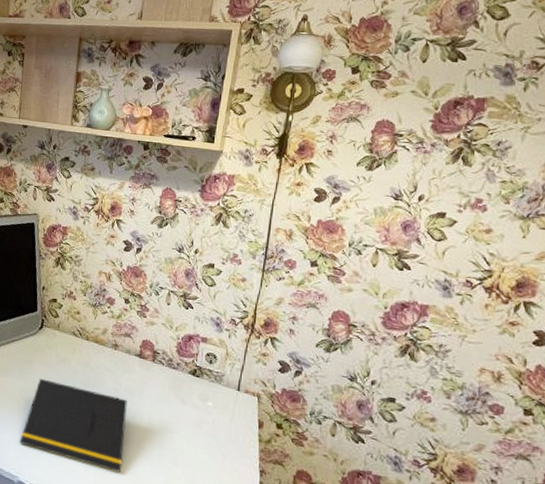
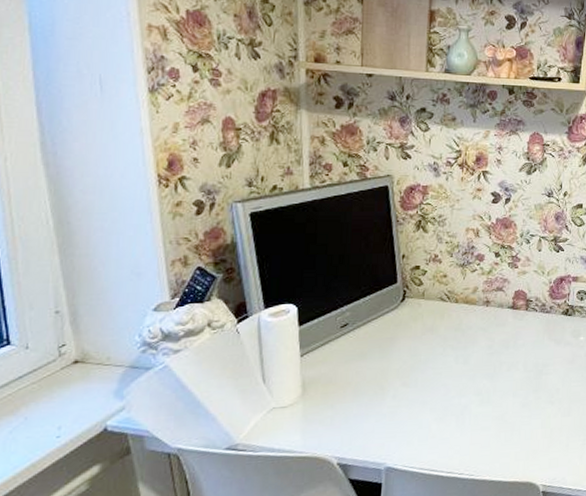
notepad: present [19,378,127,473] -> none [384,353,502,429]

